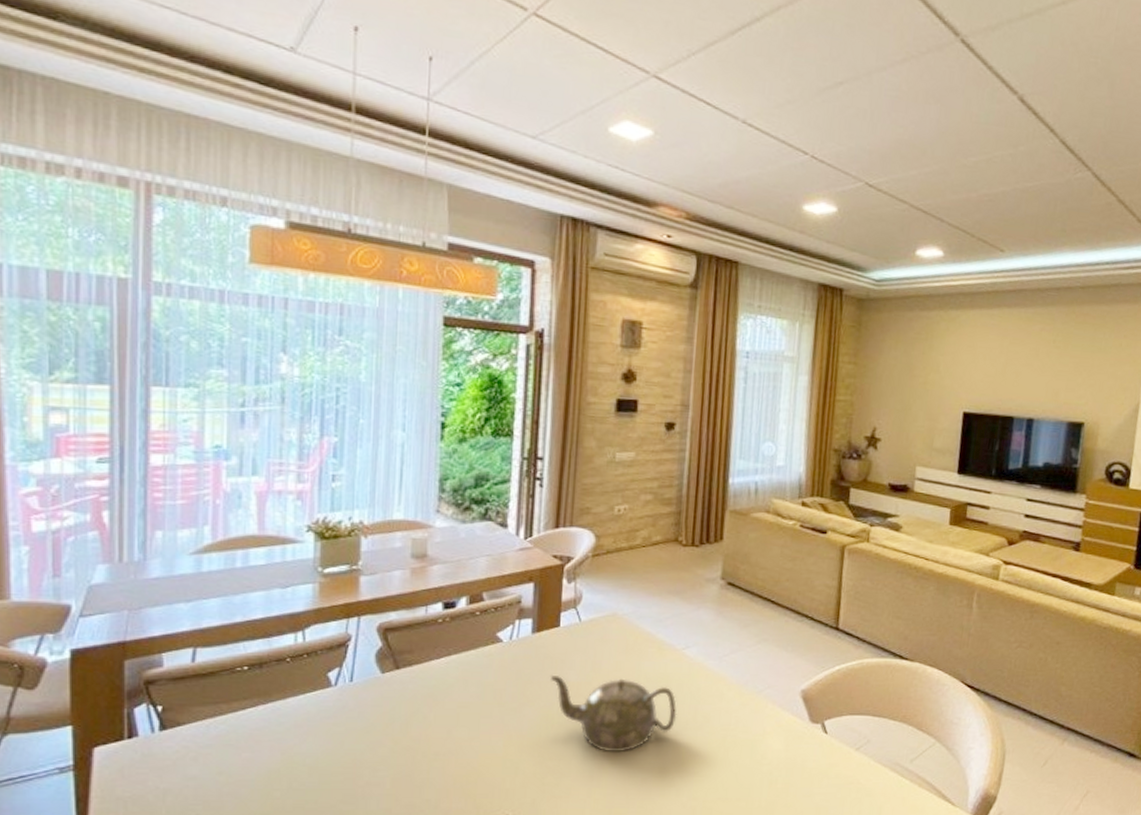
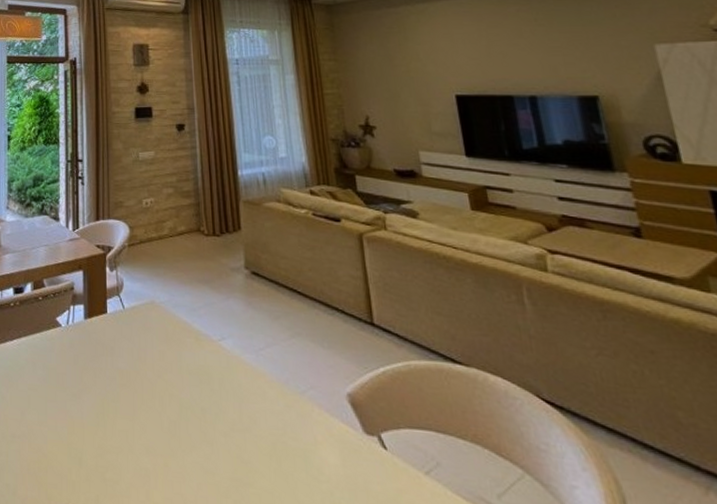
teapot: present [550,674,677,753] -> none [102,361,223,451]

